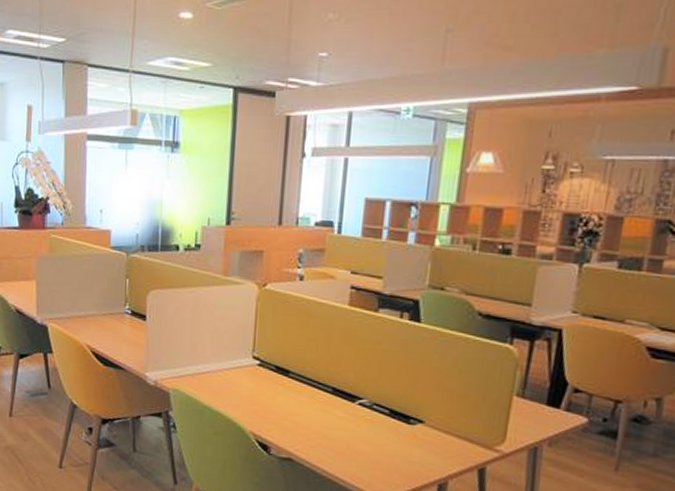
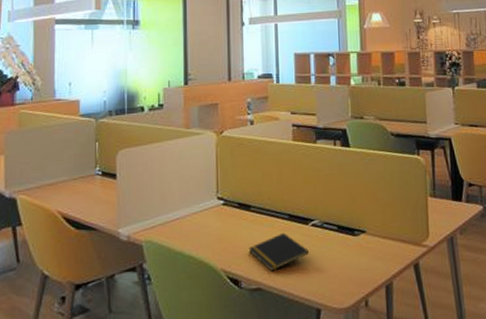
notepad: none [282,405,353,444] -> present [248,232,310,271]

